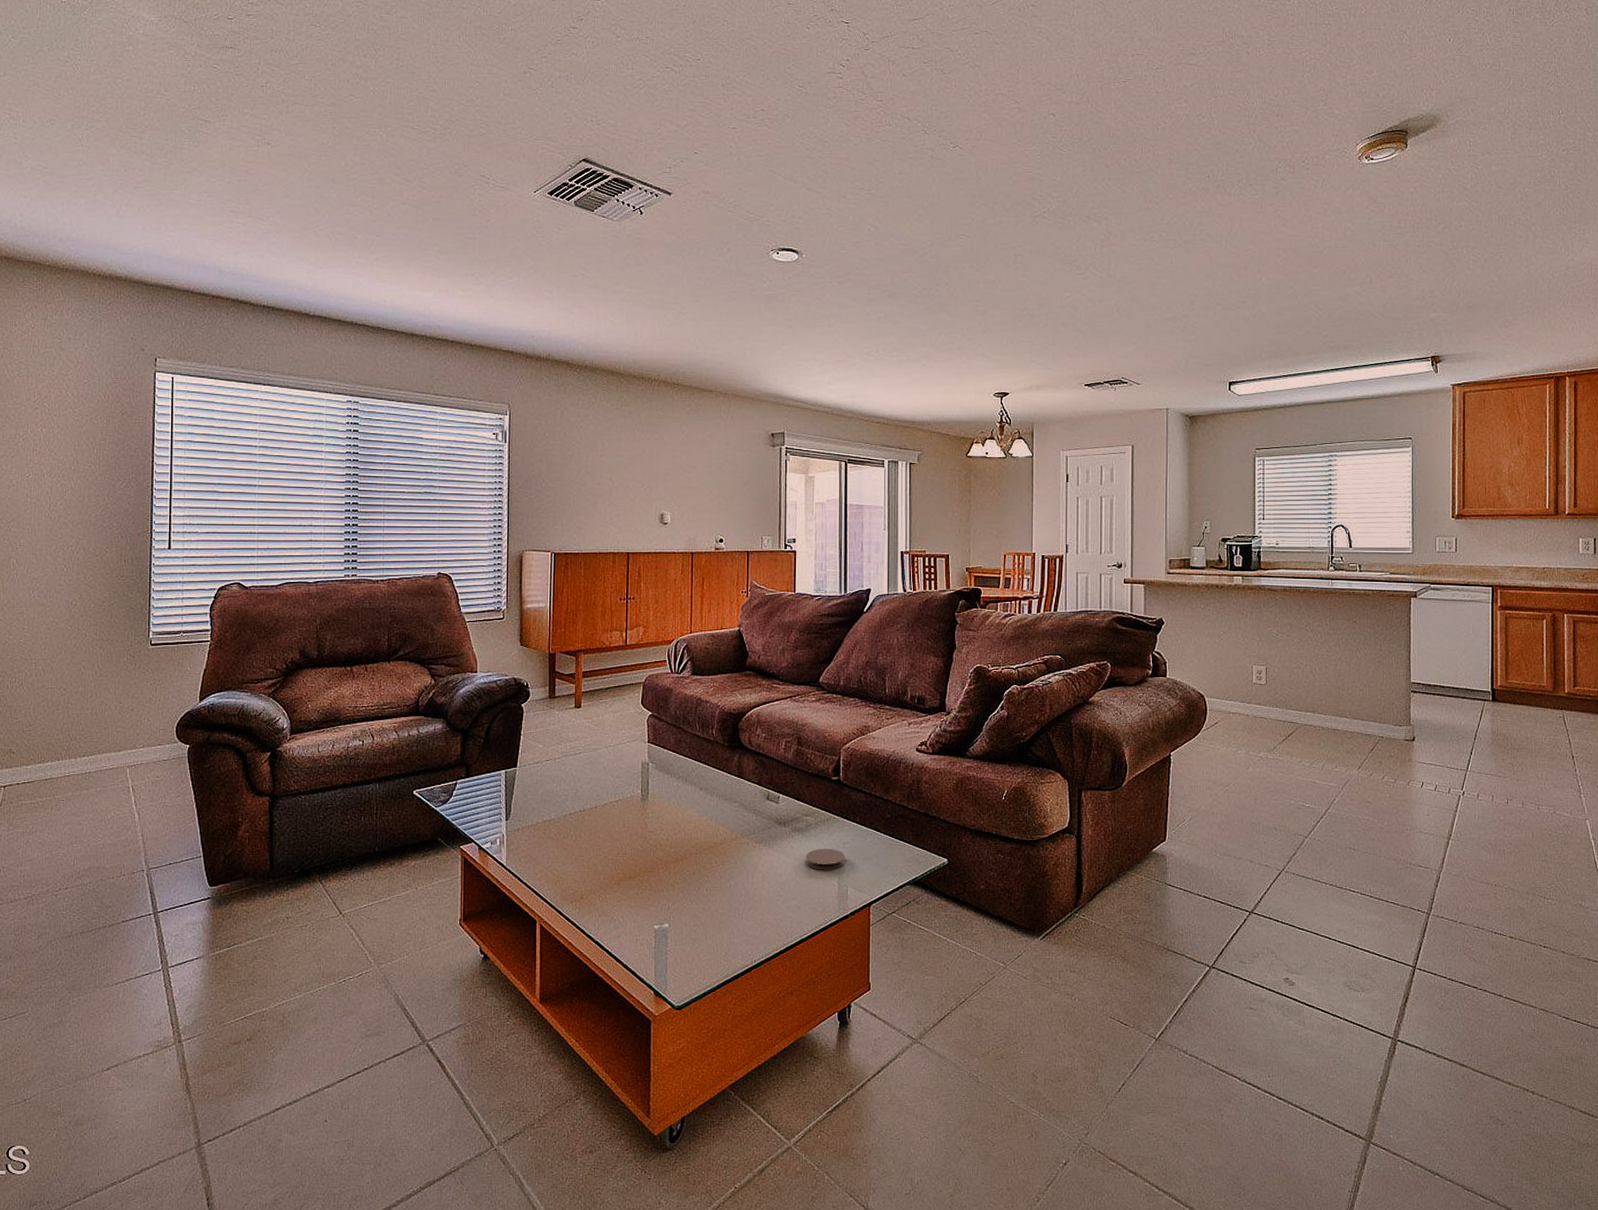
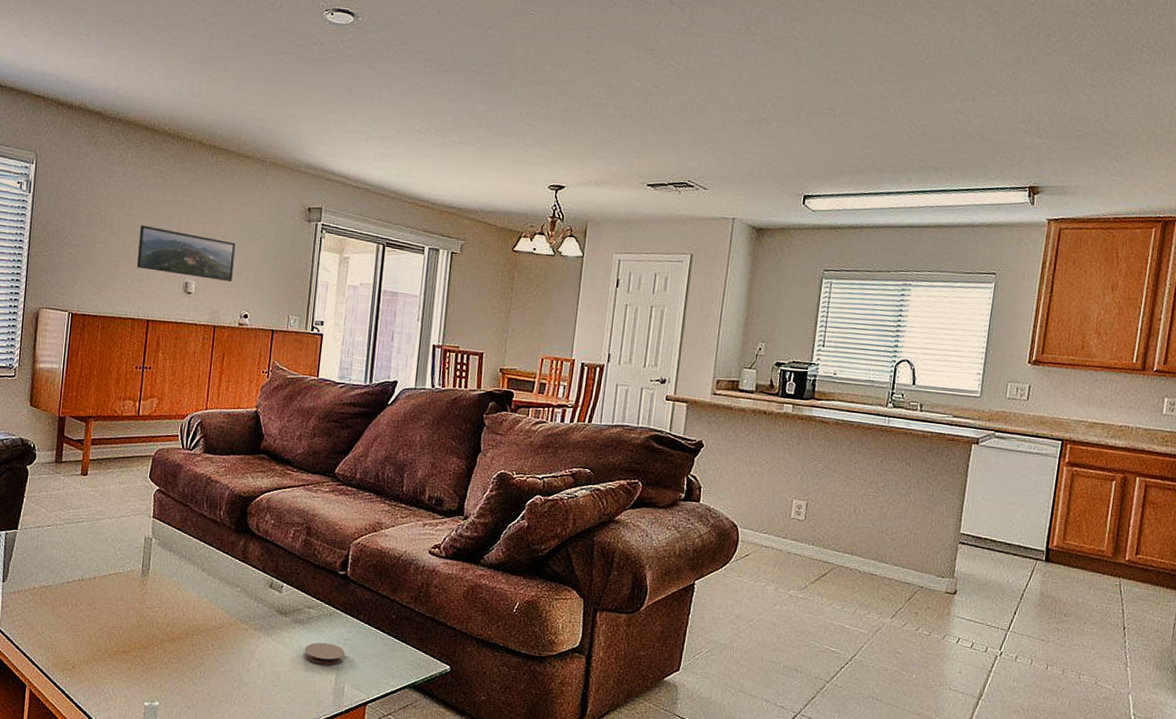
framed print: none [613,463,706,510] -> present [137,224,236,282]

